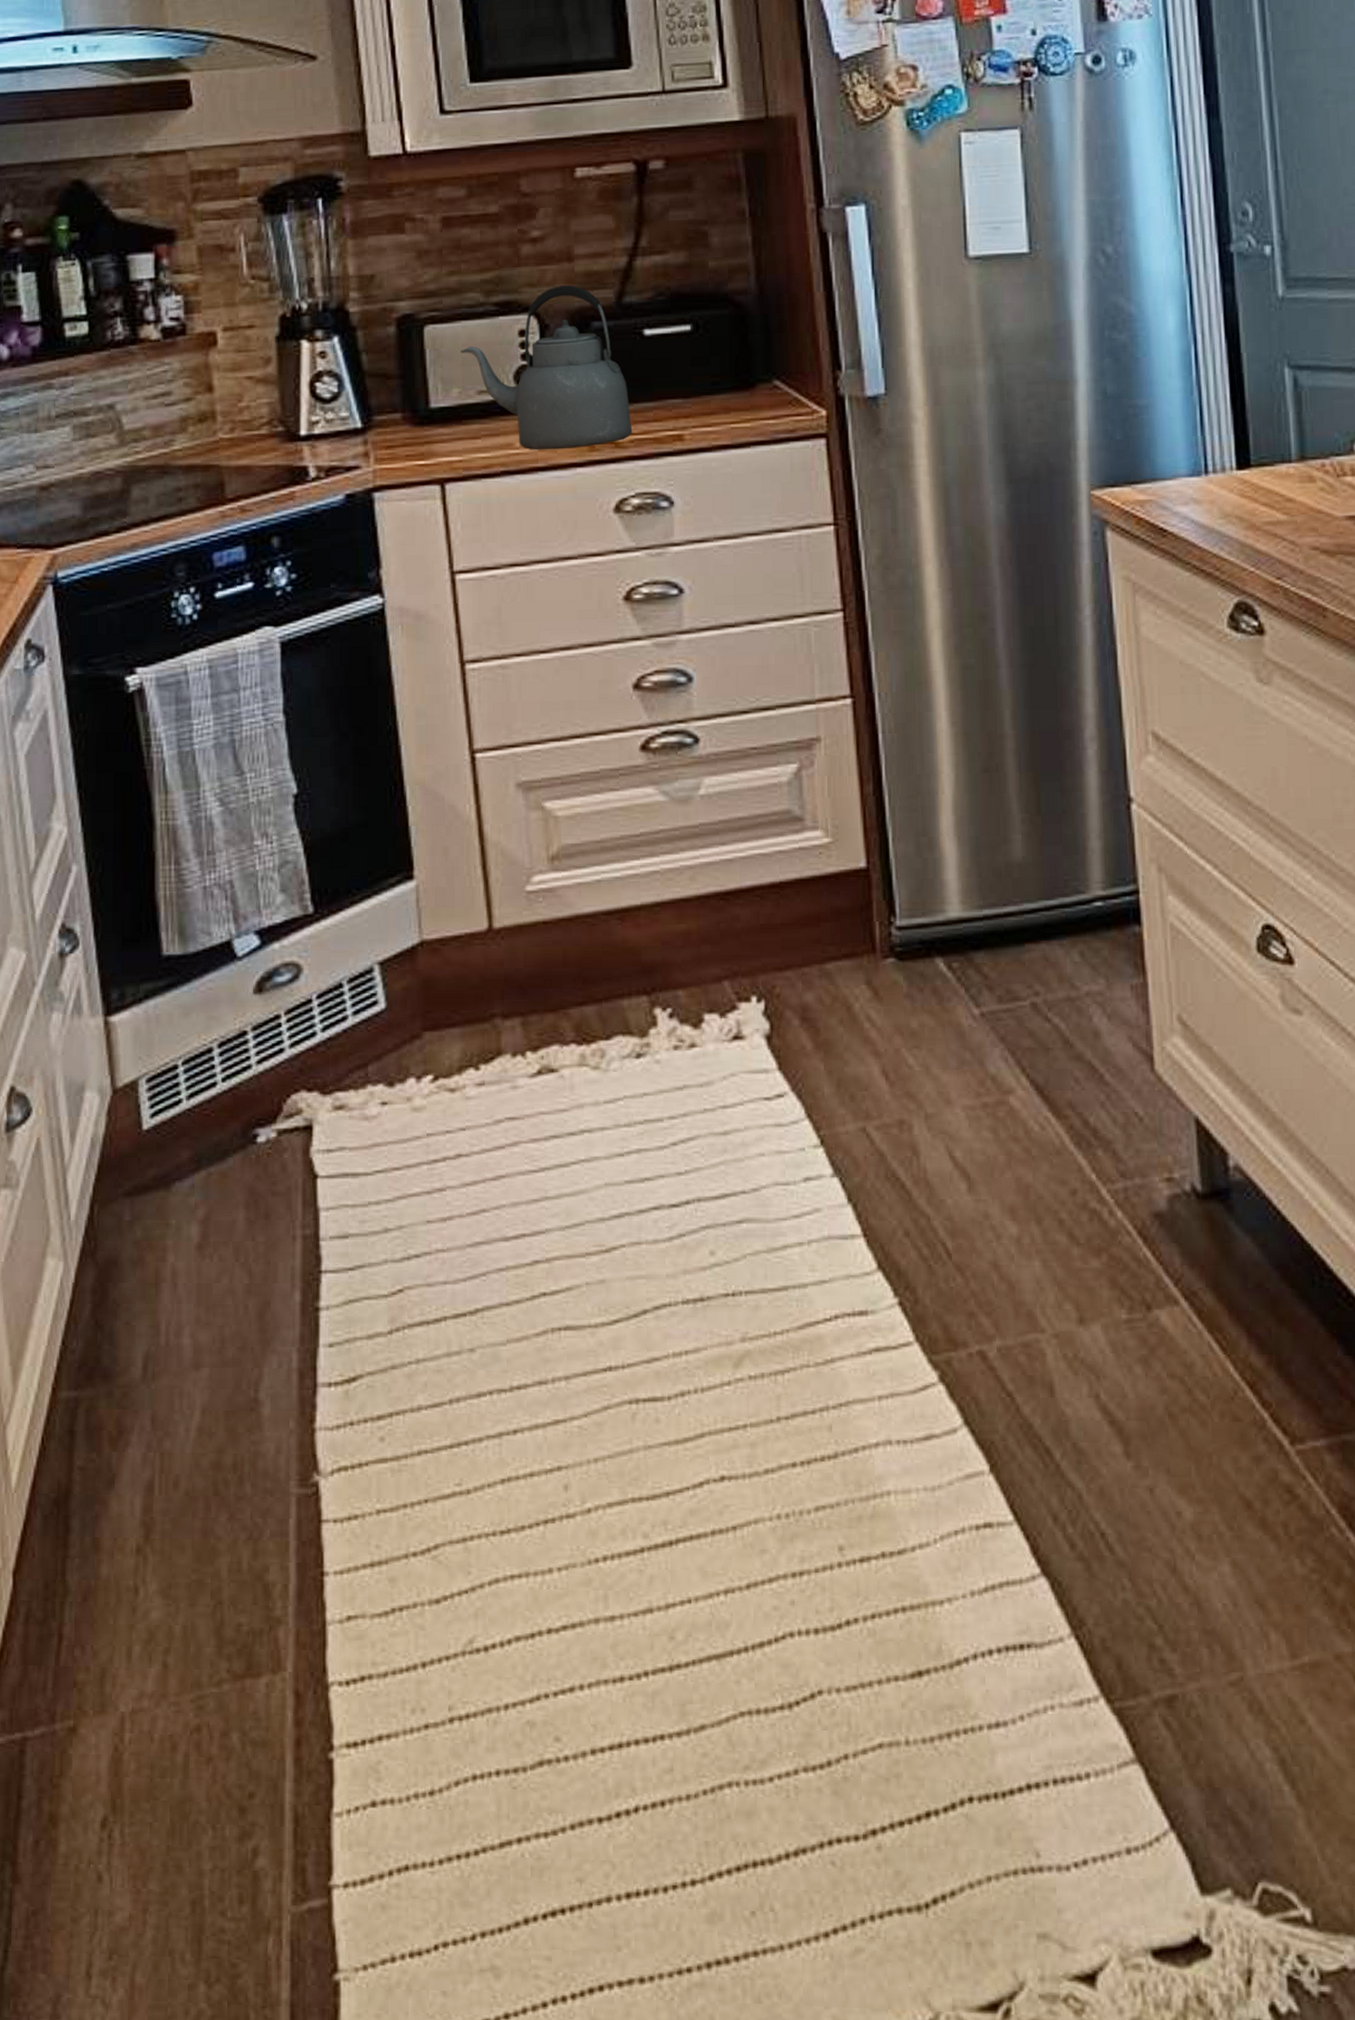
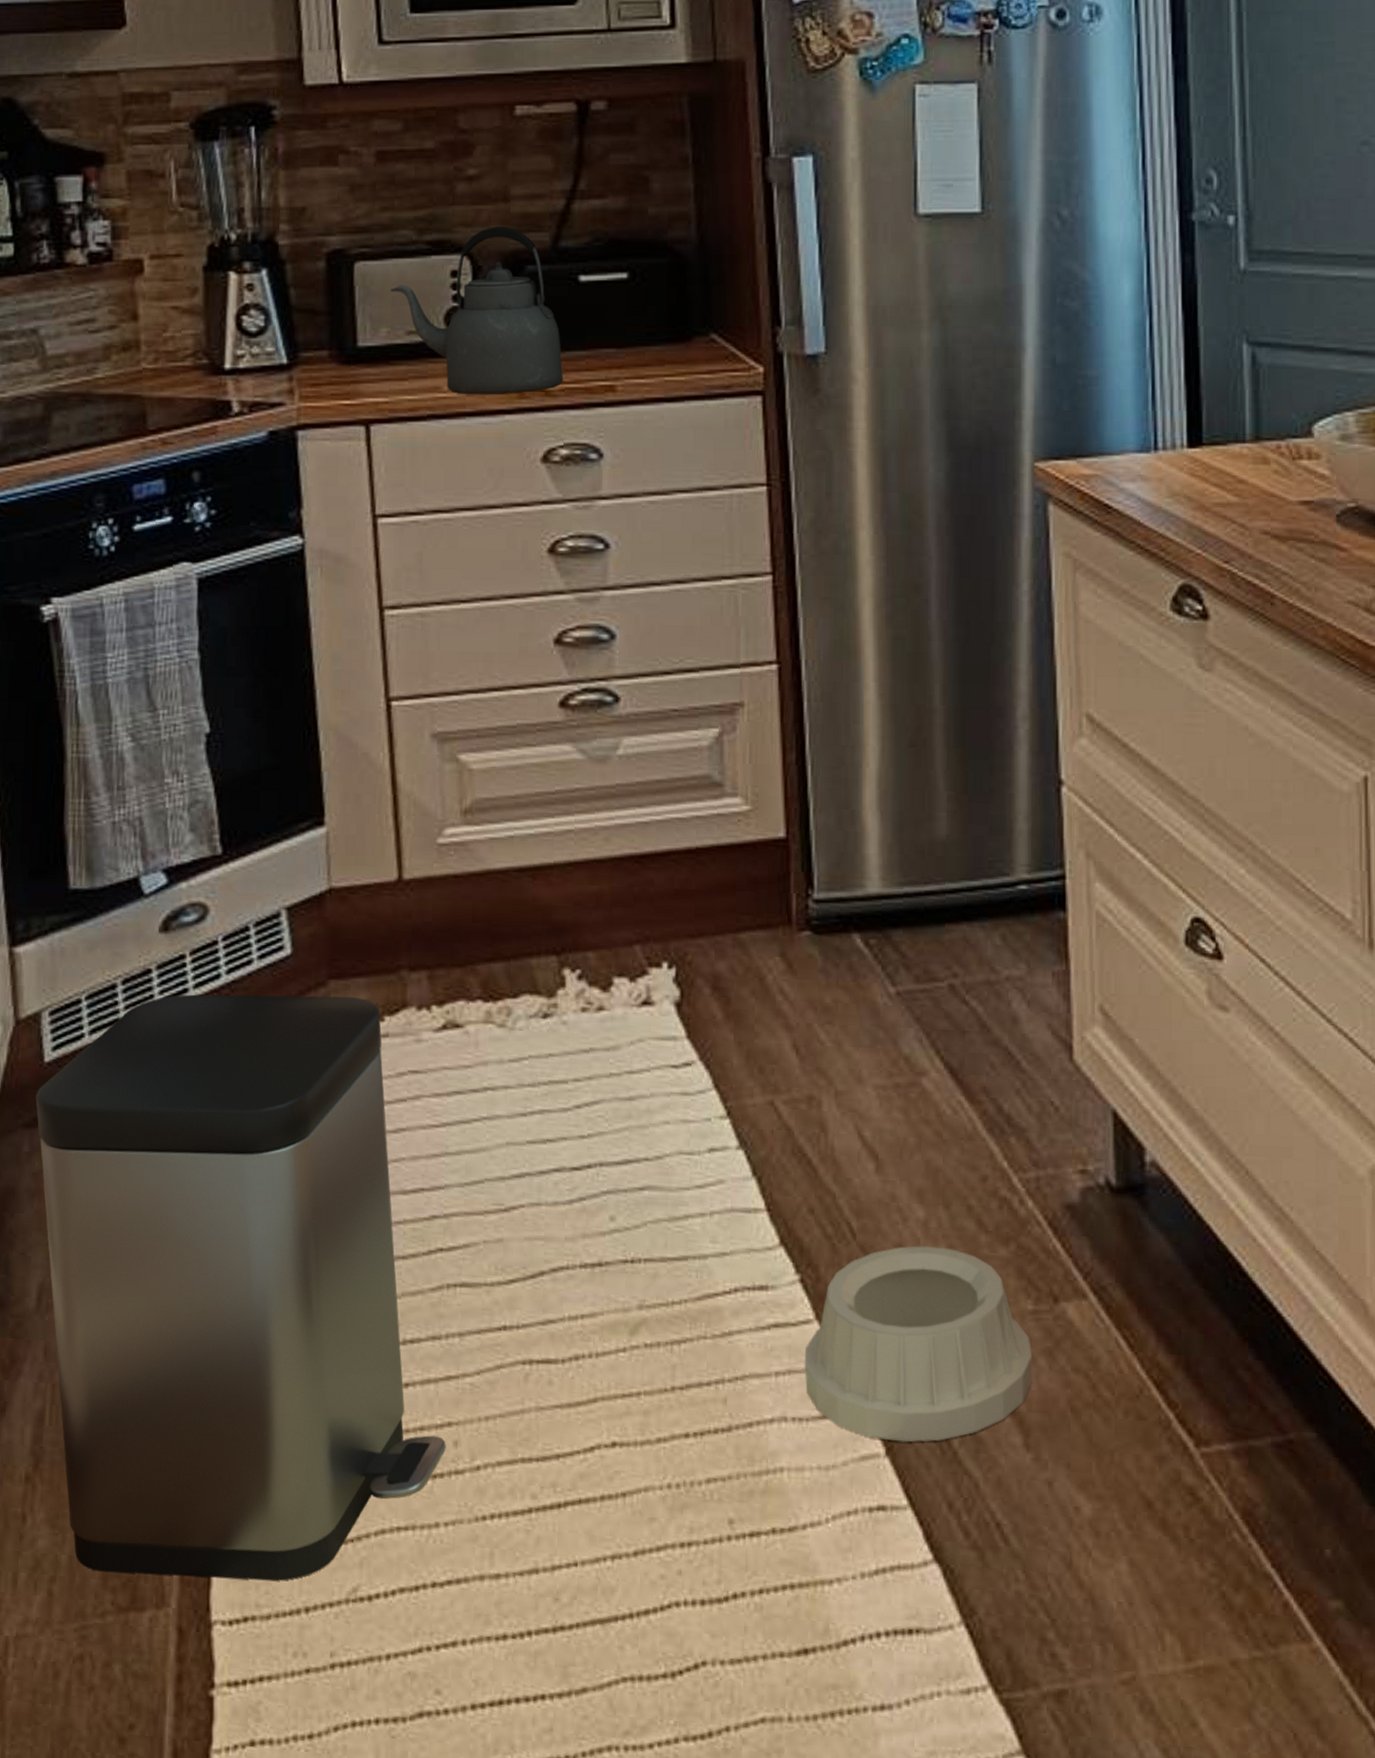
pedal bin: none [135,1047,556,1640] -> present [35,994,446,1581]
pet bowl: none [906,1262,1130,1458] -> present [804,1246,1033,1443]

